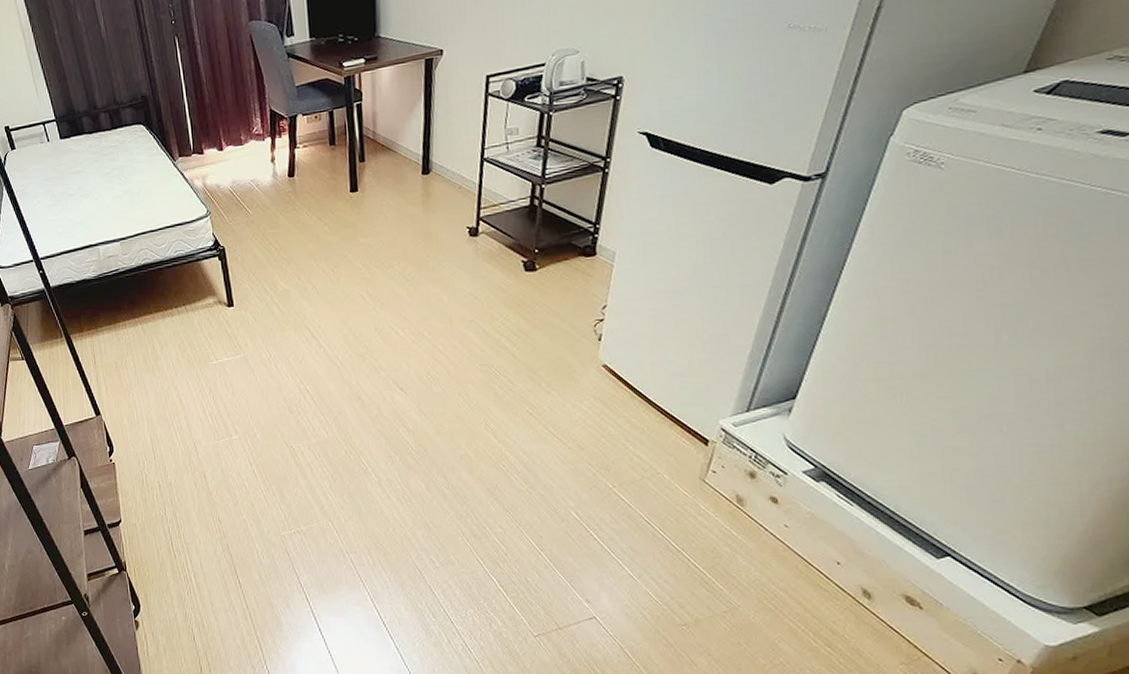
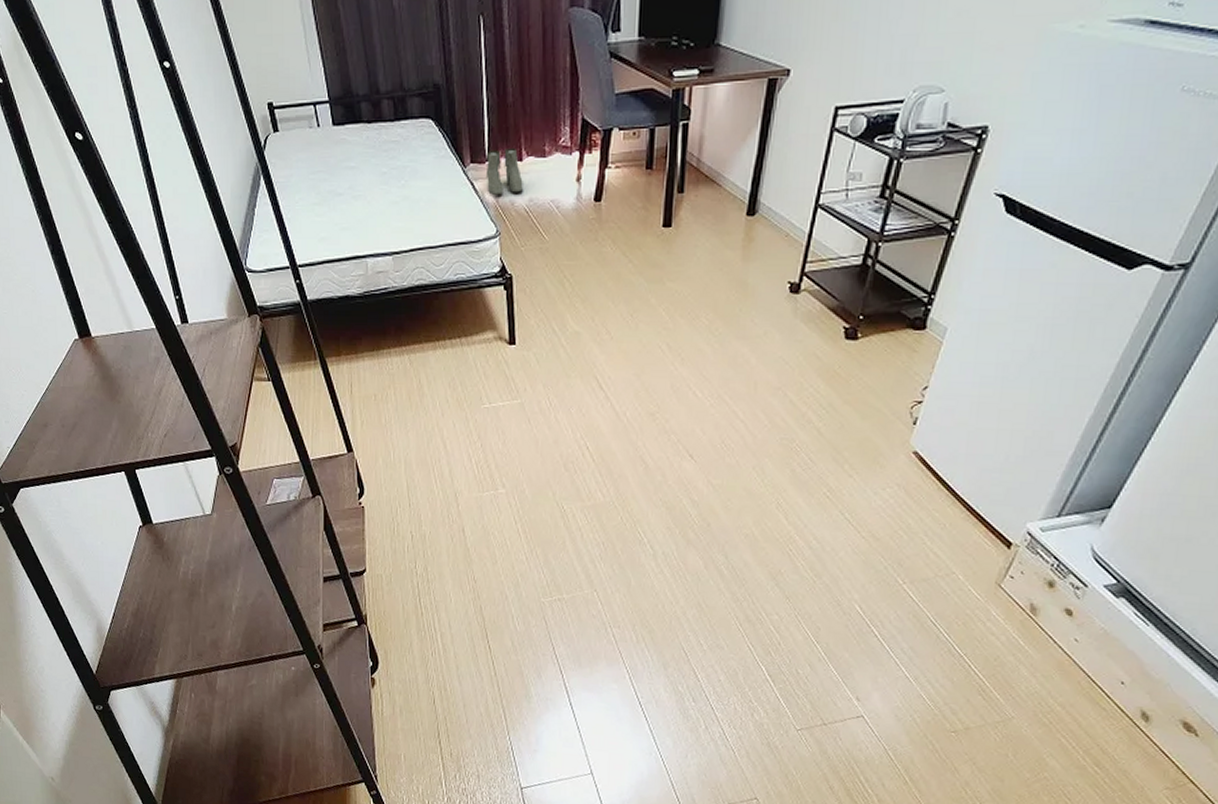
boots: none [192,140,226,181] -> present [485,147,523,195]

